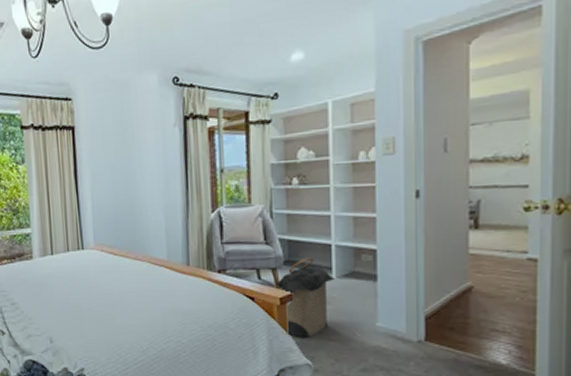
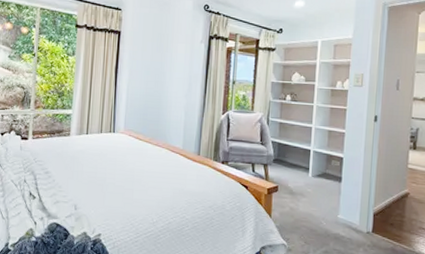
laundry hamper: present [276,257,334,339] -> none [266,158,310,223]

